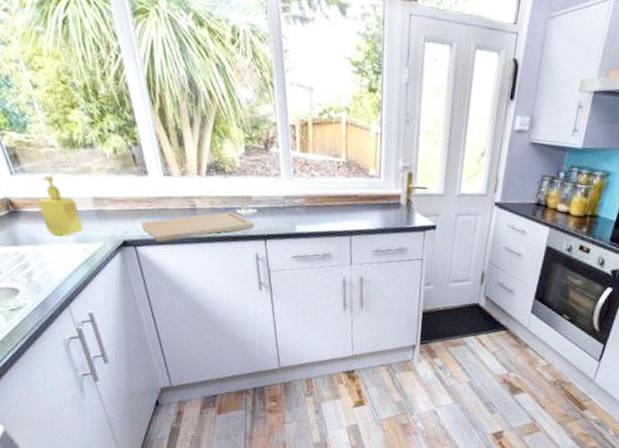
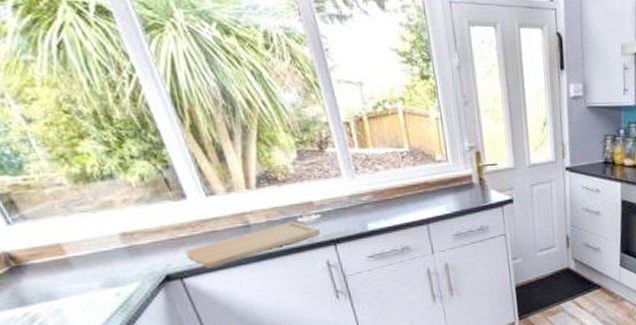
soap dispenser: present [38,175,84,237] -> none [48,217,113,286]

